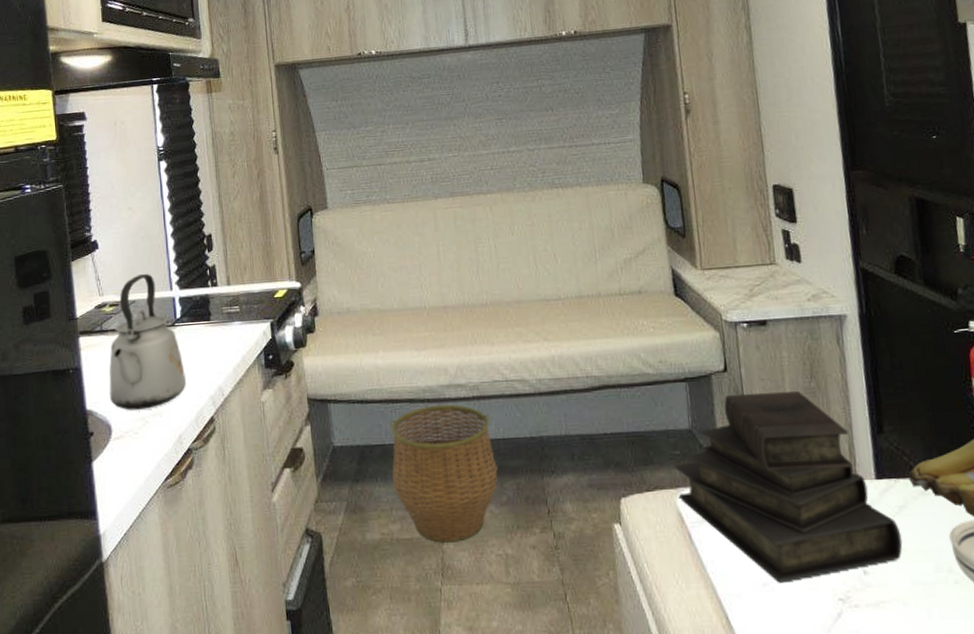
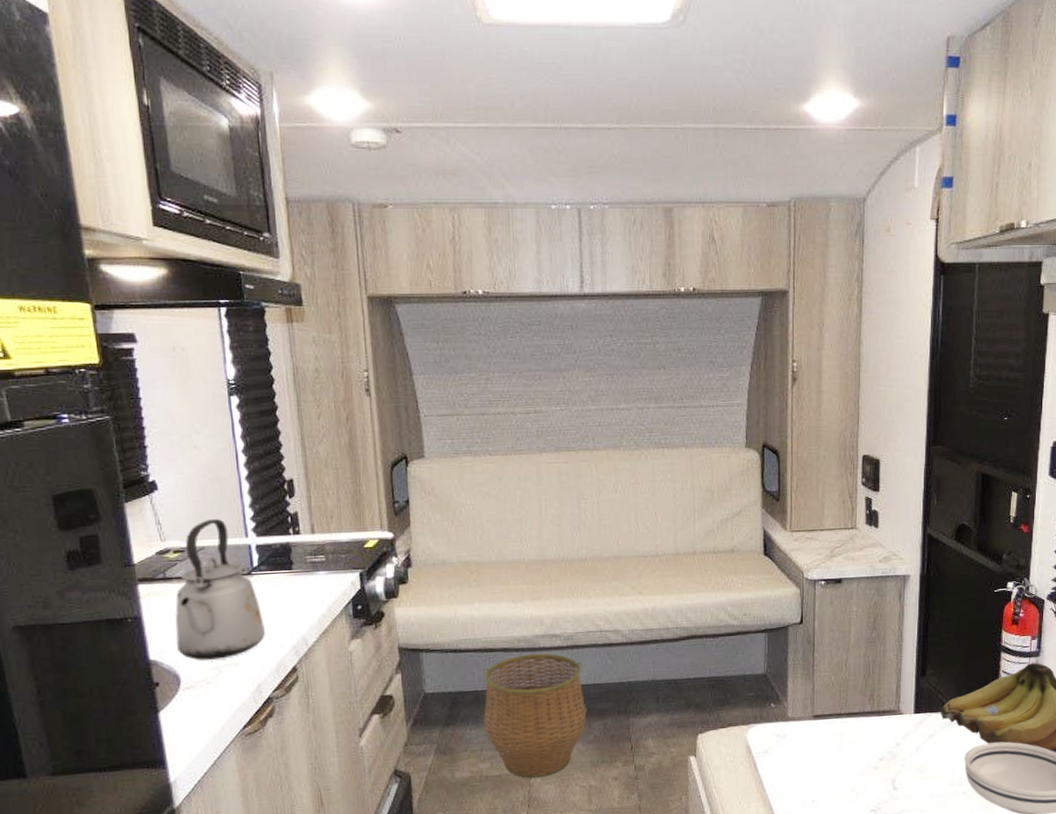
diary: present [674,391,903,583] -> none [748,641,928,800]

